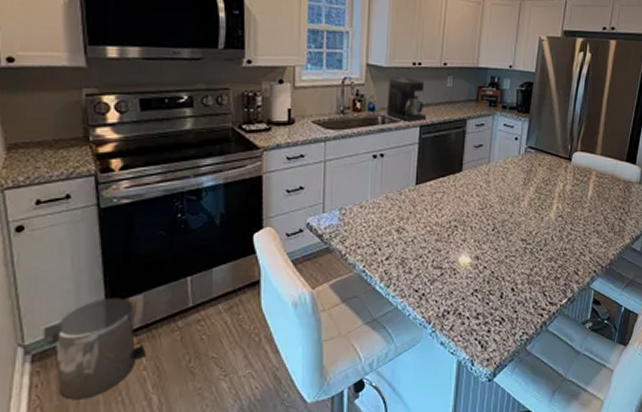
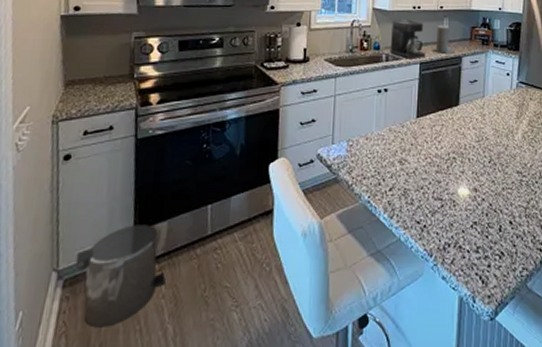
paper towel: none [434,84,460,117] -> present [433,25,456,55]

